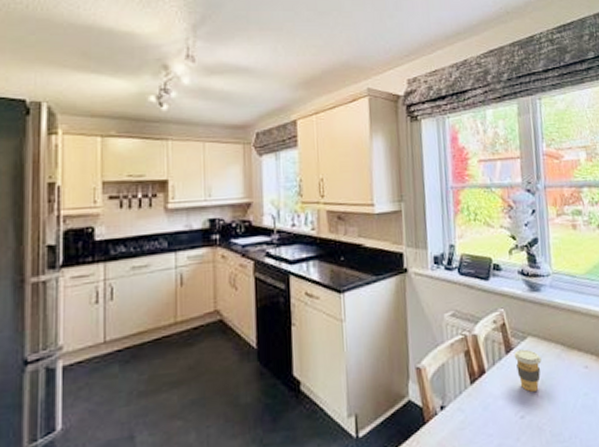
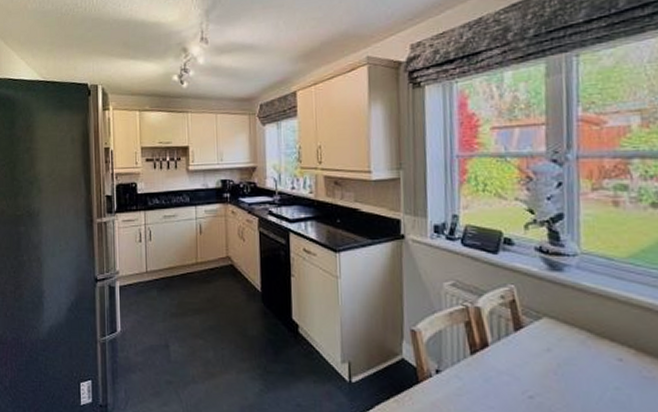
coffee cup: present [514,349,542,392] -> none [524,329,560,374]

